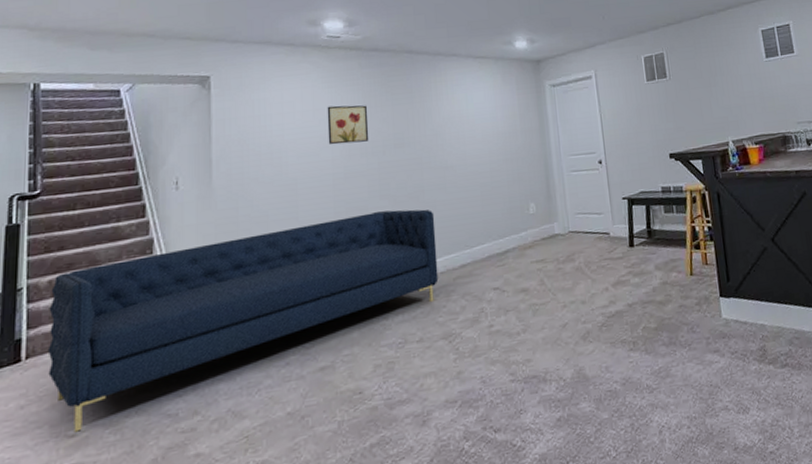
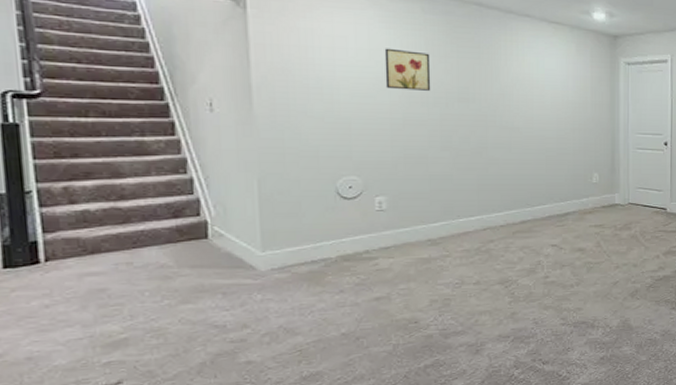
sofa: present [47,209,439,434] -> none [67,162,498,335]

